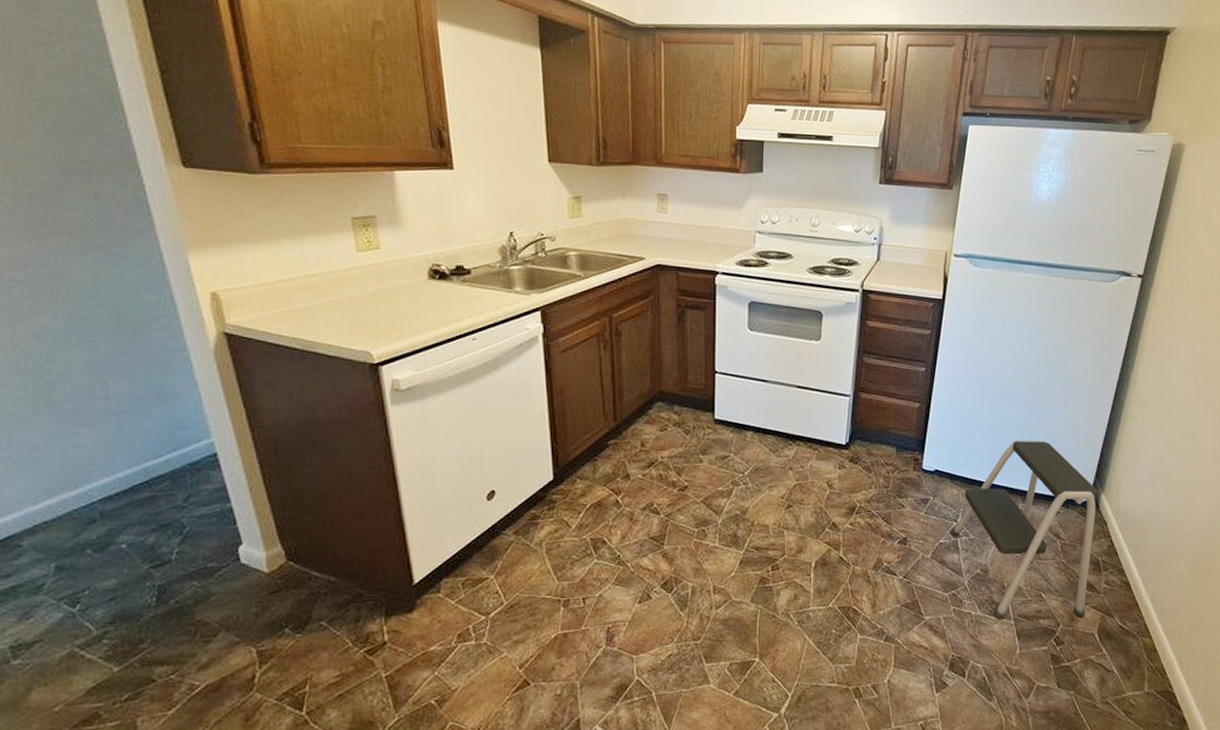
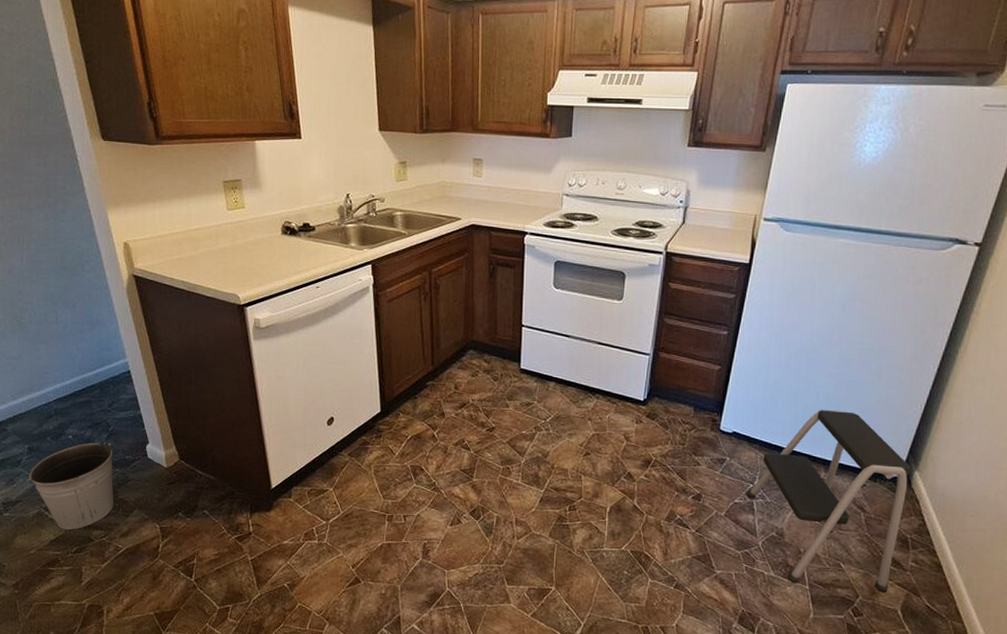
bucket: none [52,549,189,672] -> present [27,443,114,530]

